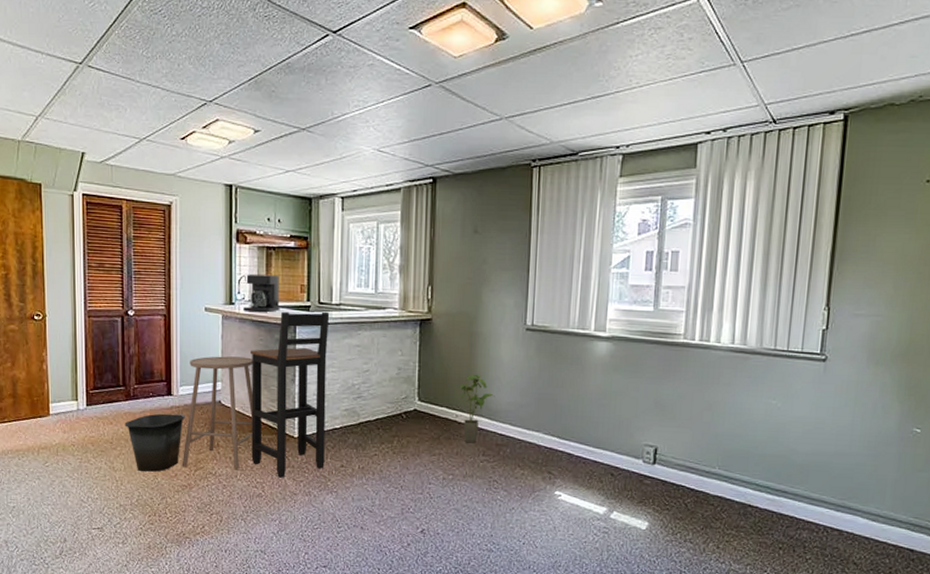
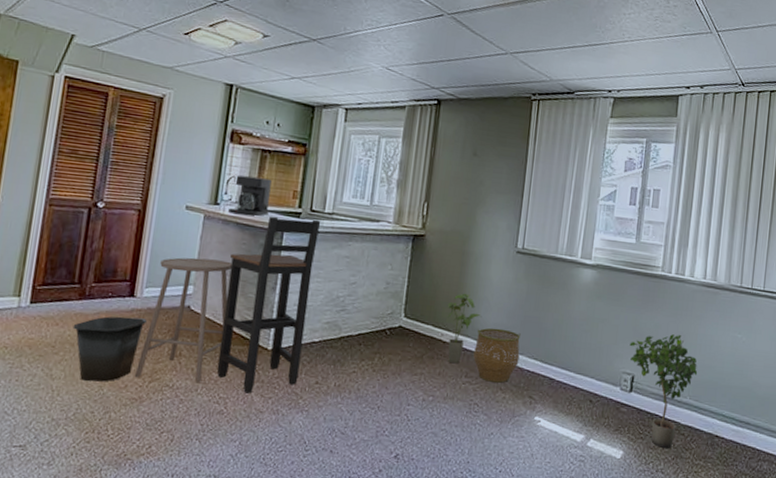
basket: none [488,406,536,460] -> present [473,327,521,383]
potted plant: none [651,404,727,519] -> present [629,334,698,448]

